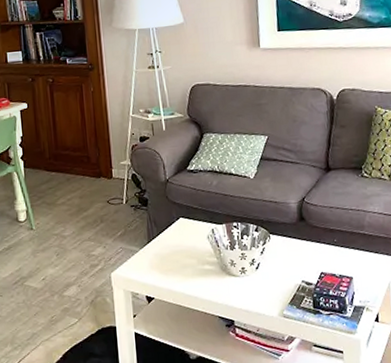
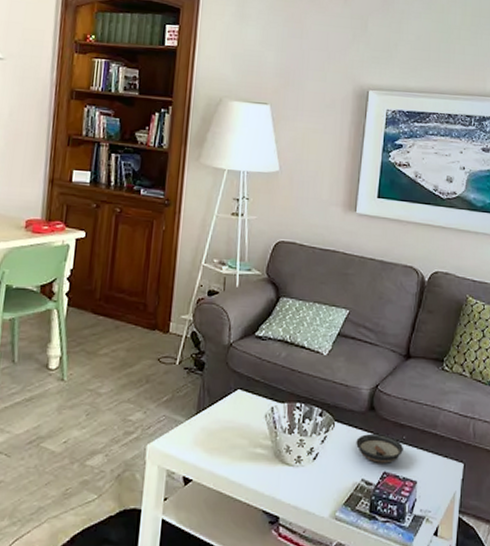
saucer: none [292,240,336,265] -> present [356,433,403,463]

